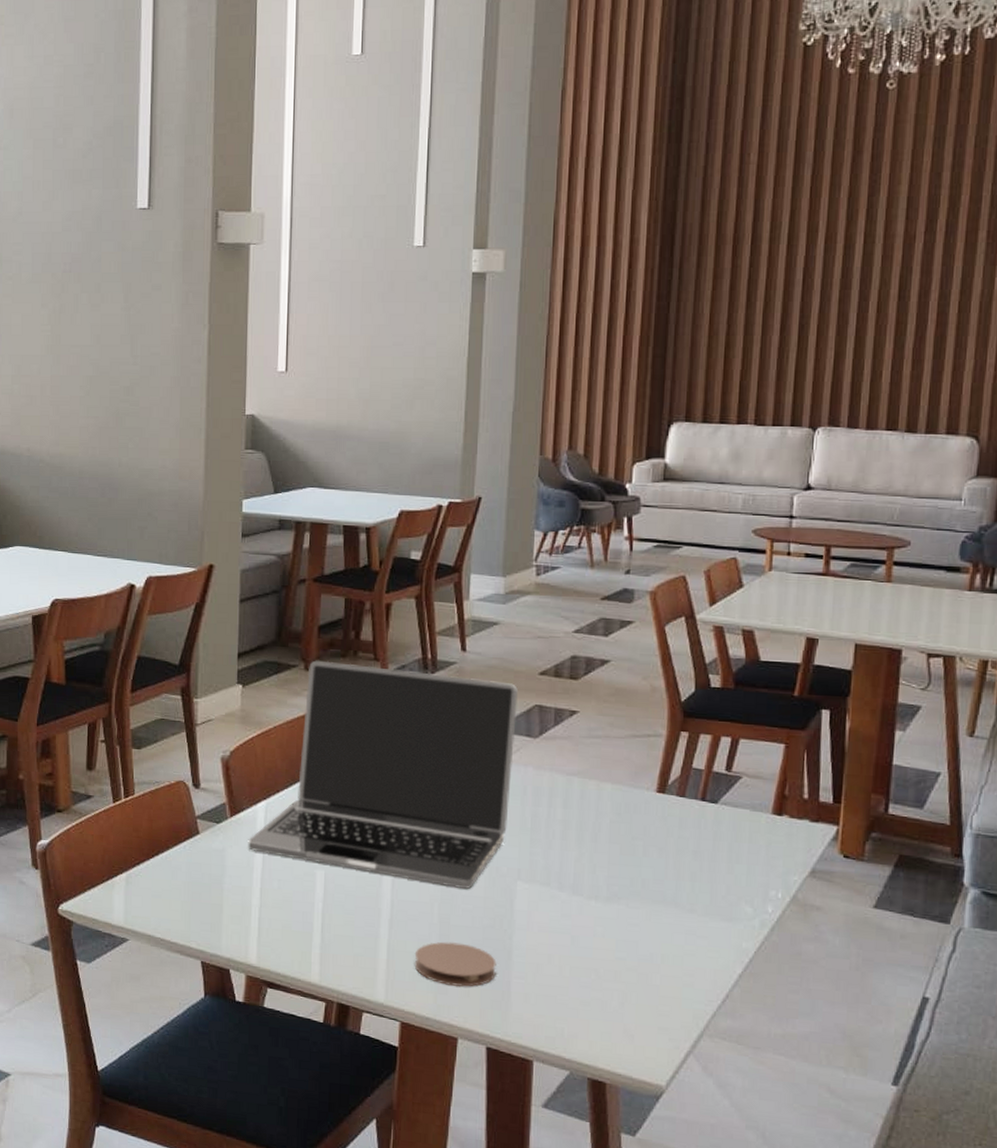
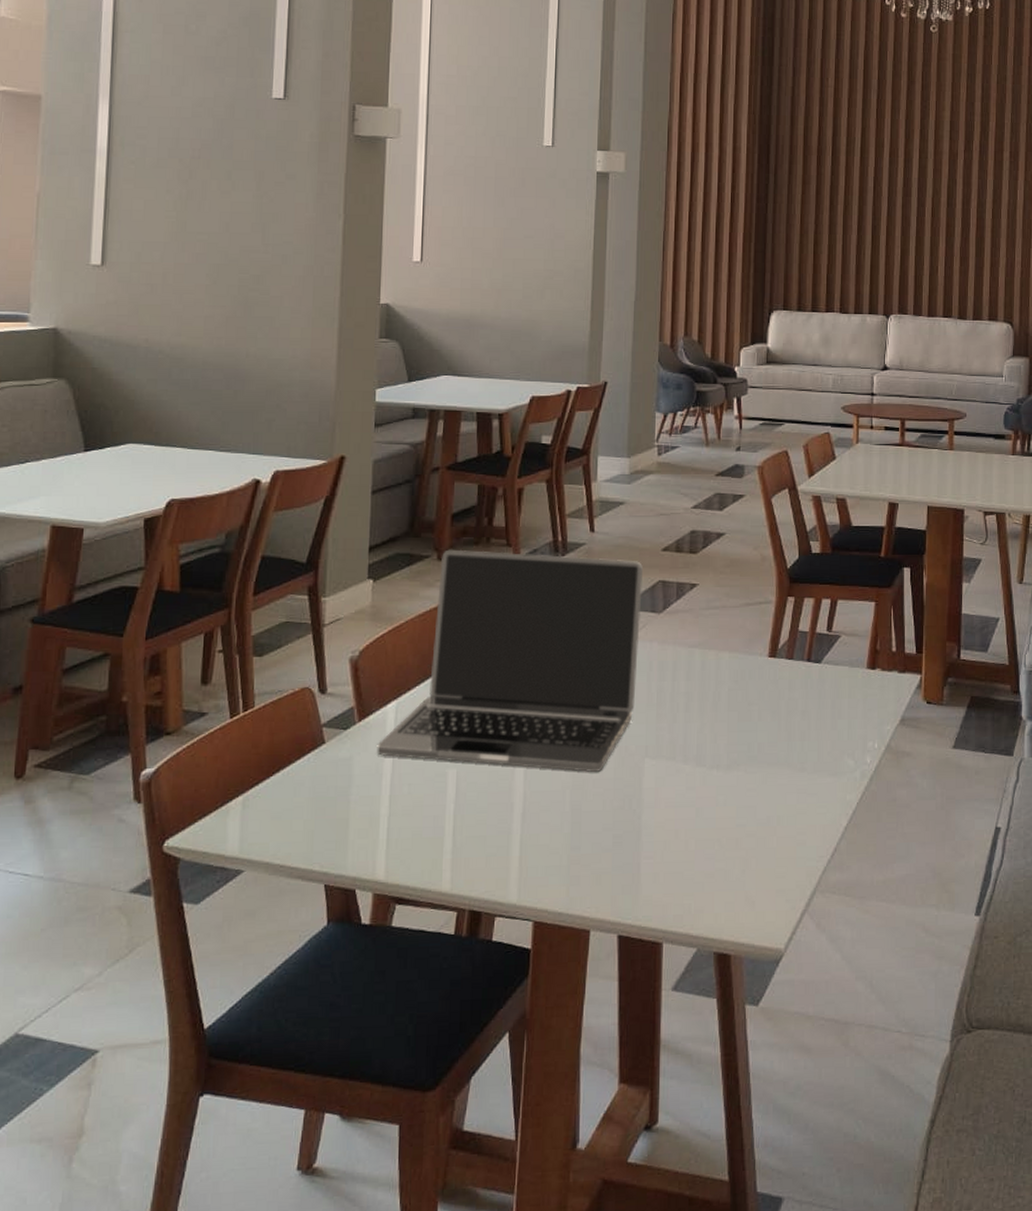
coaster: present [414,941,496,987] -> none [546,829,626,875]

